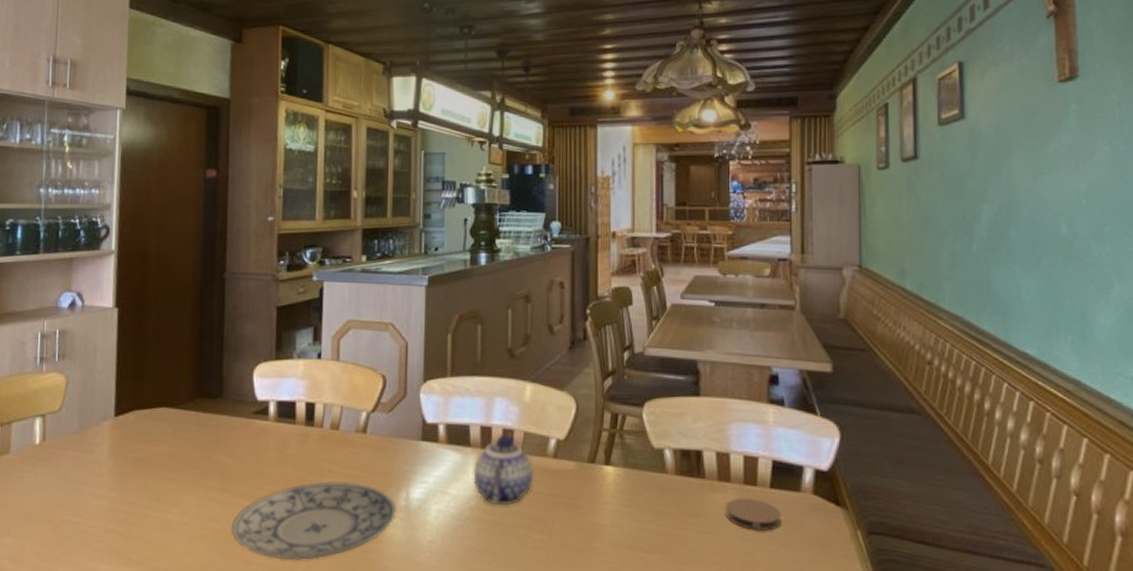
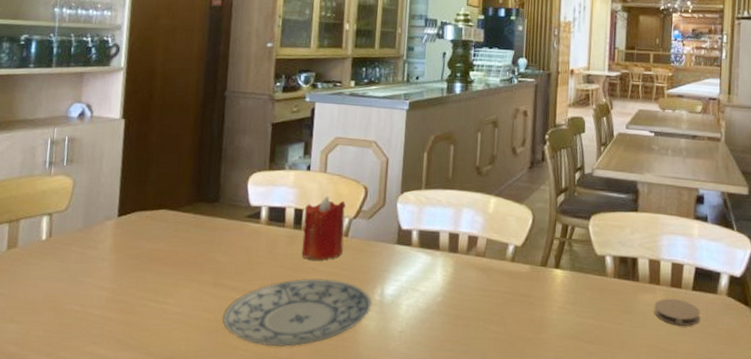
candle: none [315,387,363,461] -> present [301,195,346,260]
teapot: present [473,434,534,506] -> none [440,240,493,302]

